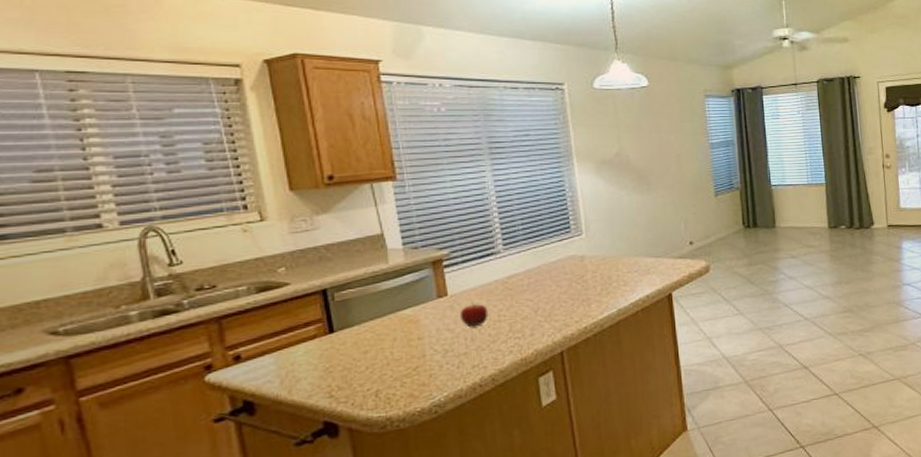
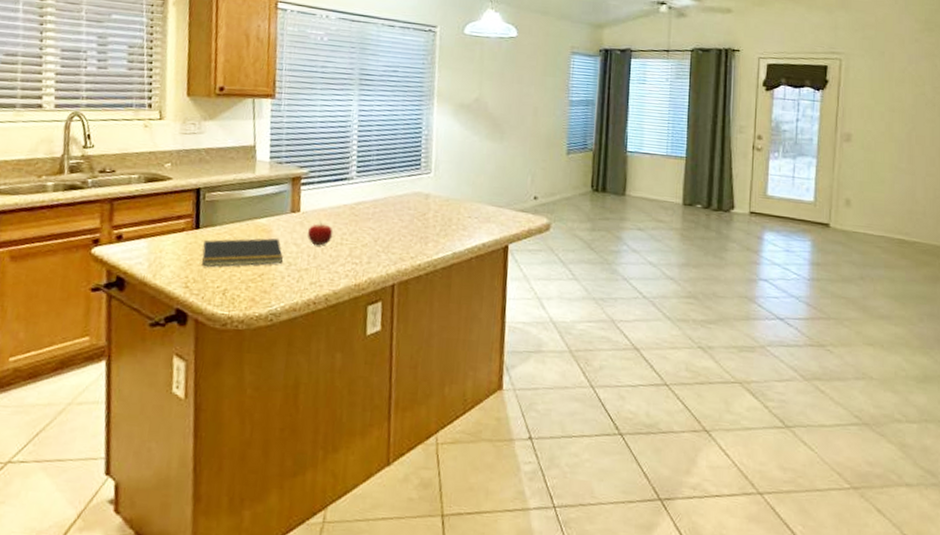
notepad: none [341,326,437,372] -> present [202,238,283,267]

